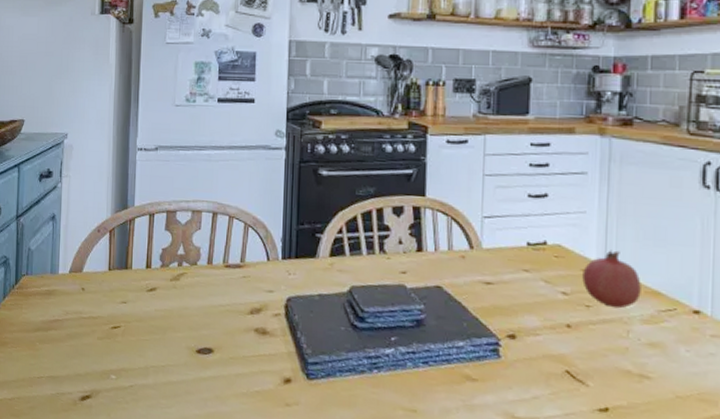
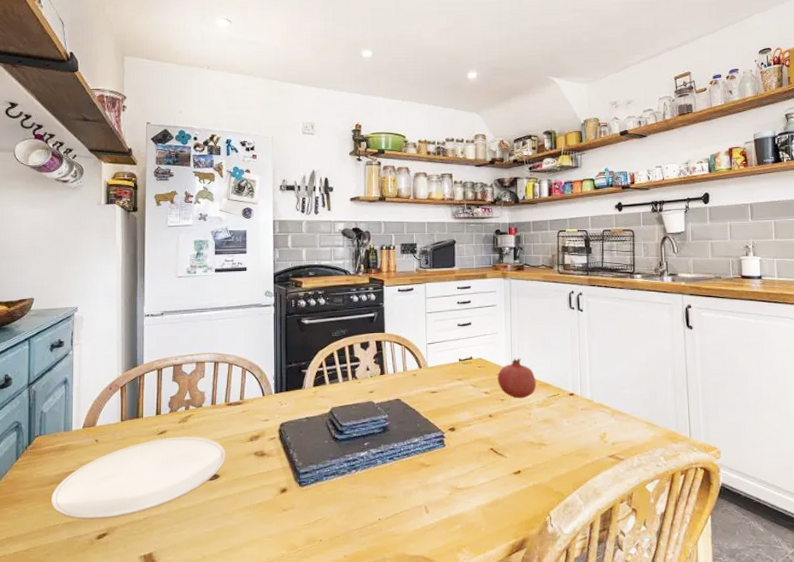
plate: none [36,296,222,380] -> present [51,437,226,520]

